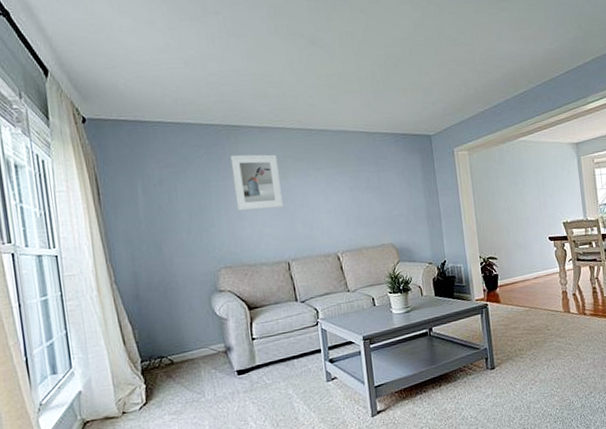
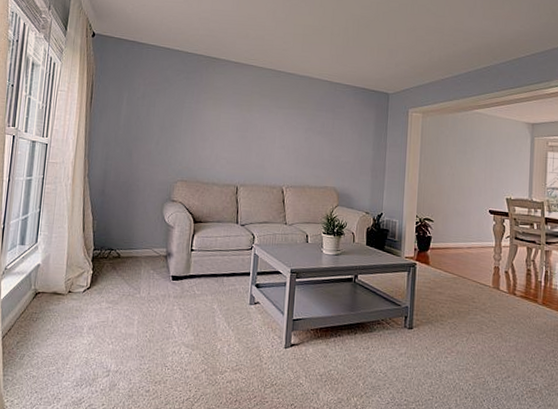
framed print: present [230,154,284,211] -> none [203,83,245,136]

